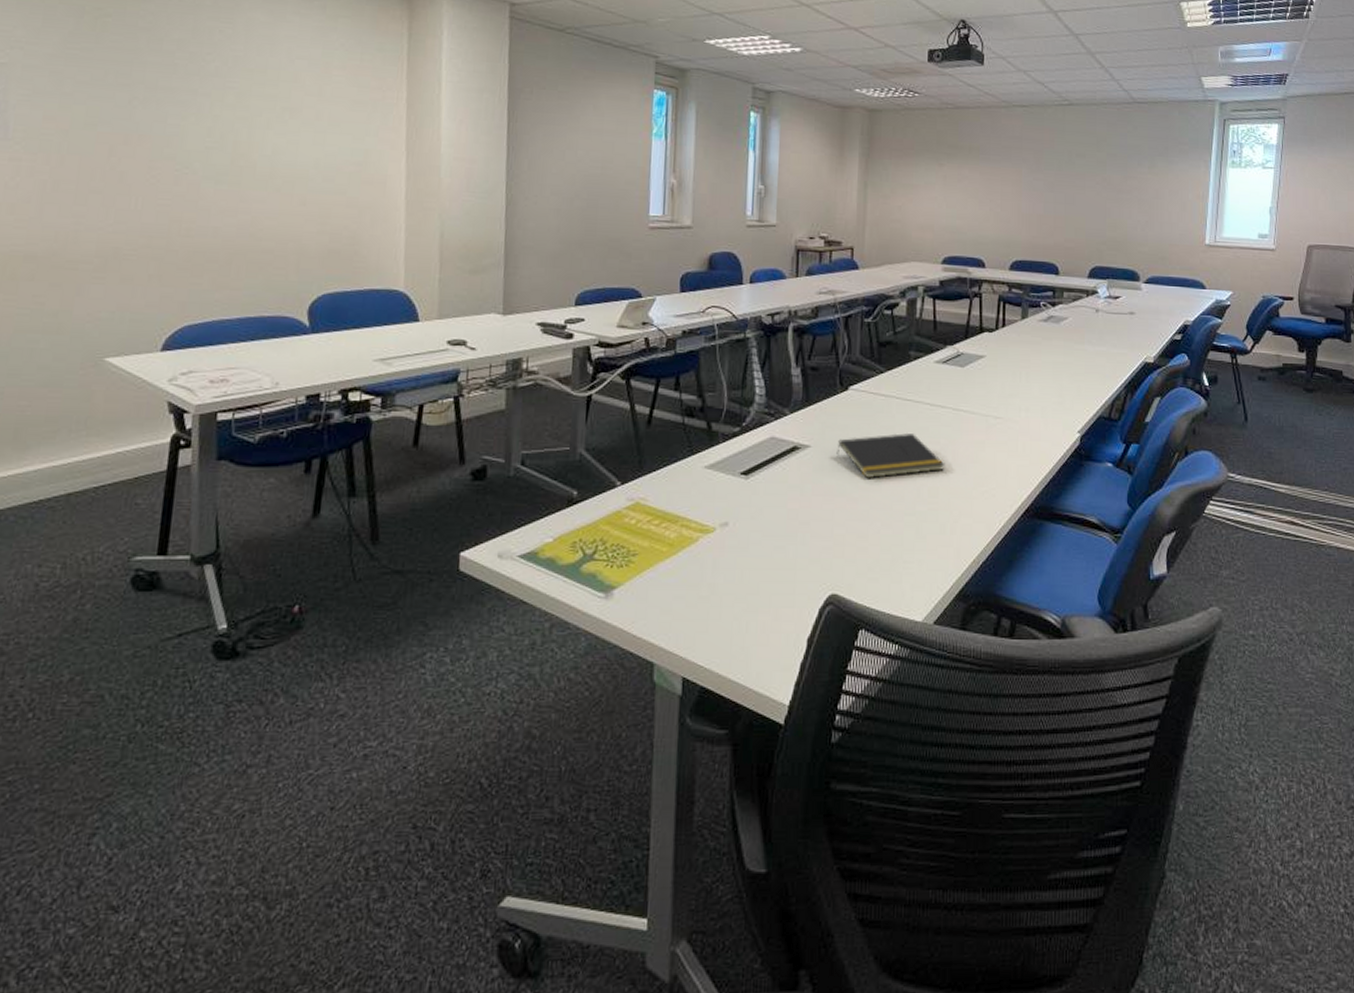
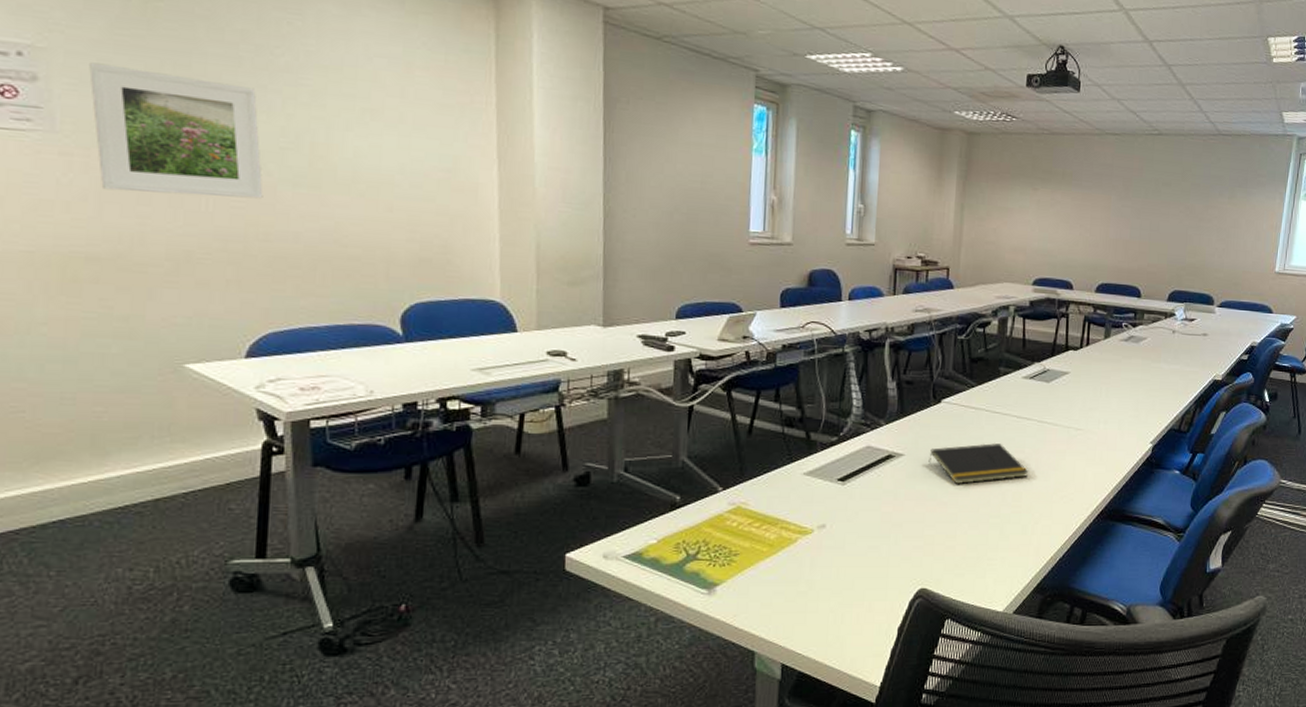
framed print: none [42,74,188,196] -> present [89,62,263,199]

